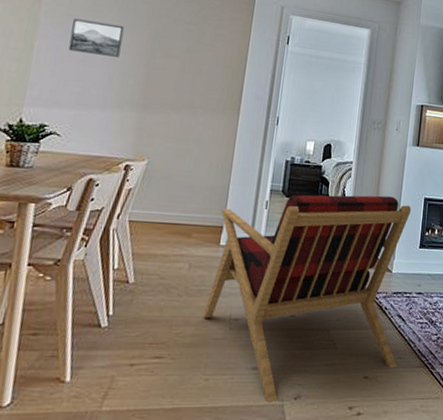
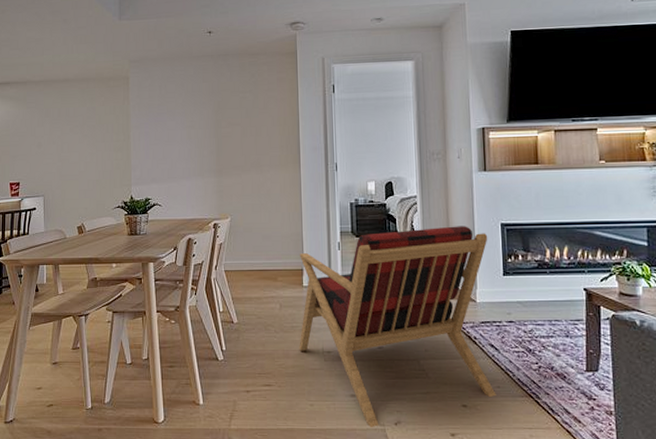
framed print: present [68,18,124,57] -> none [154,105,193,135]

